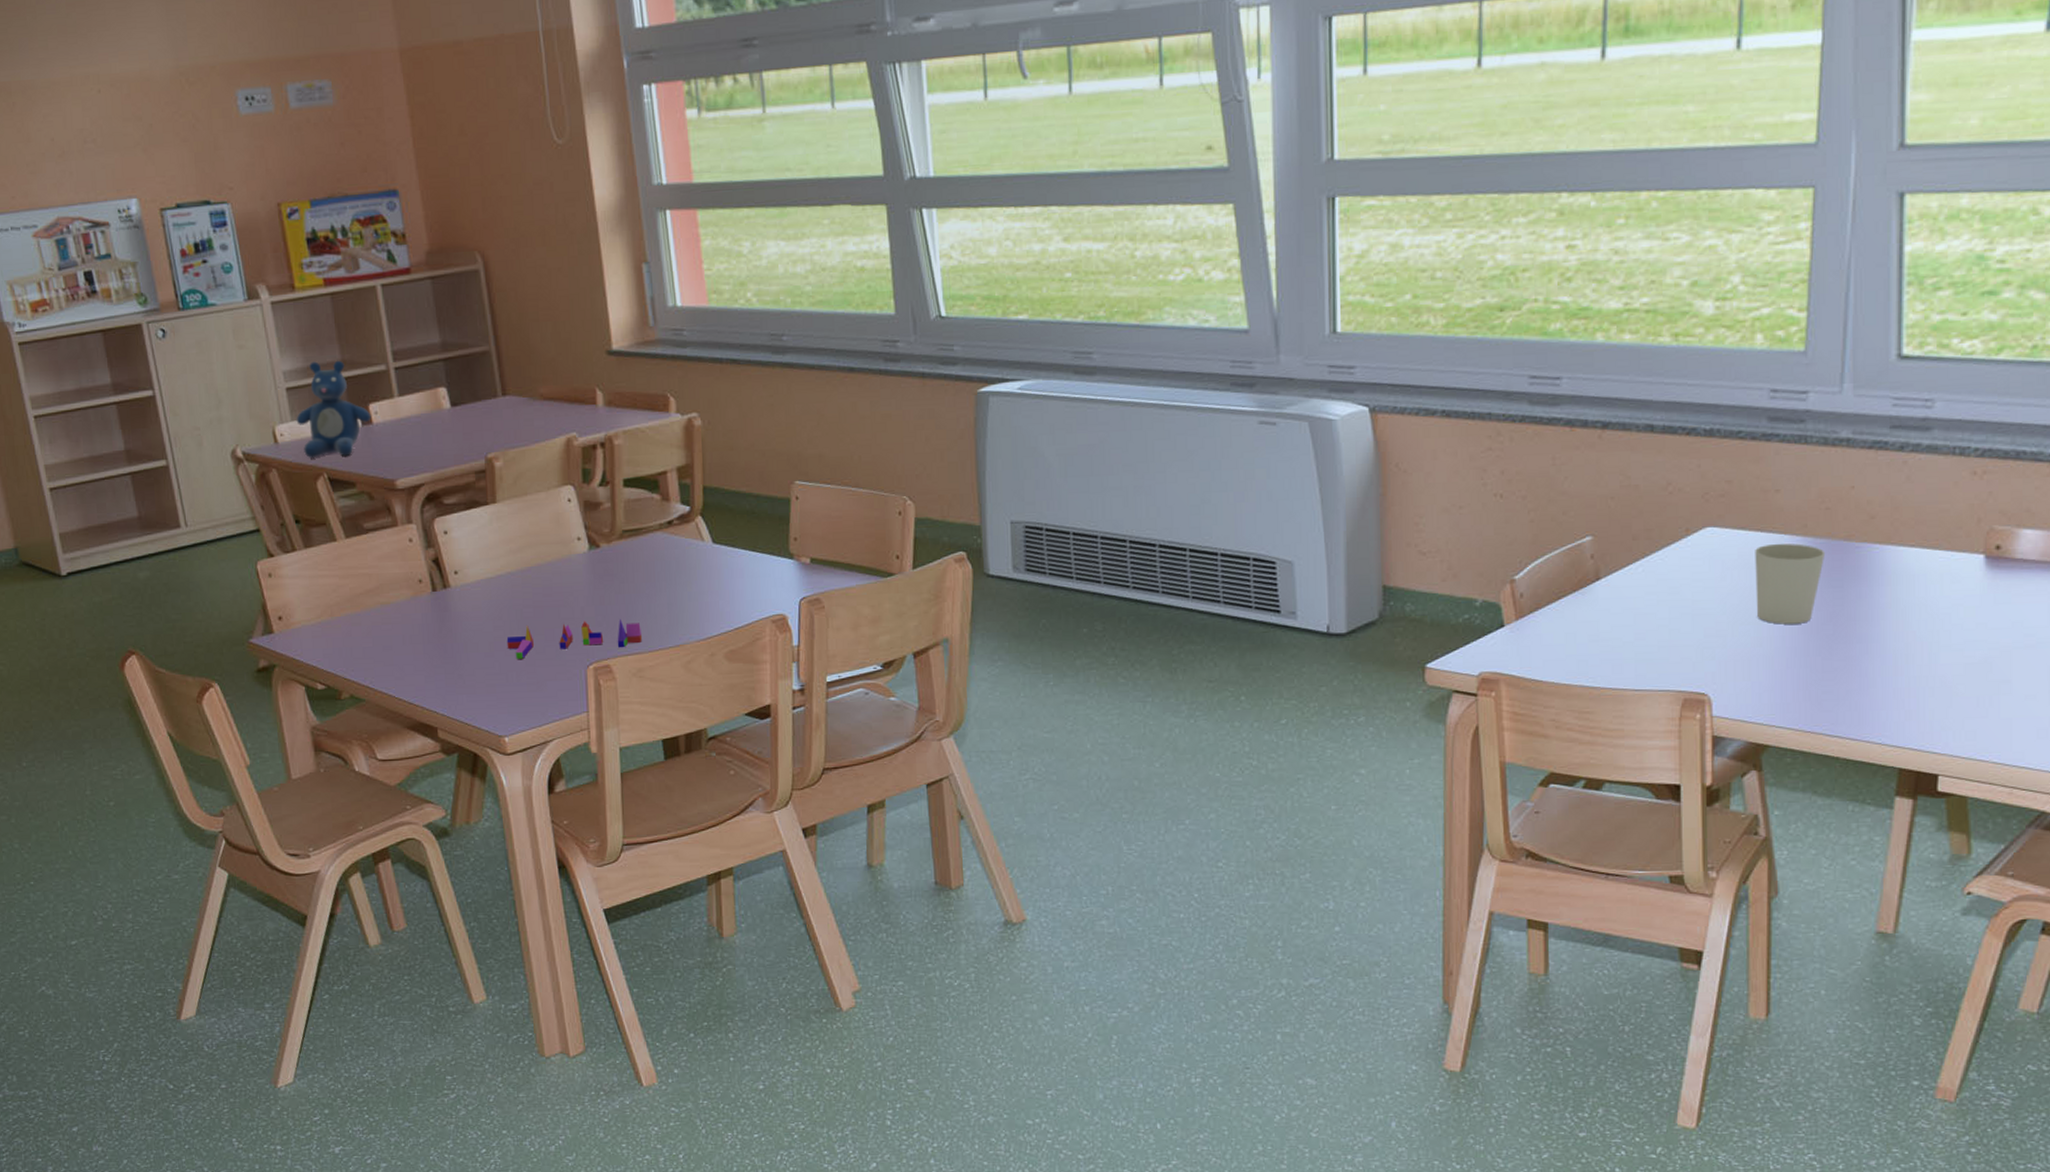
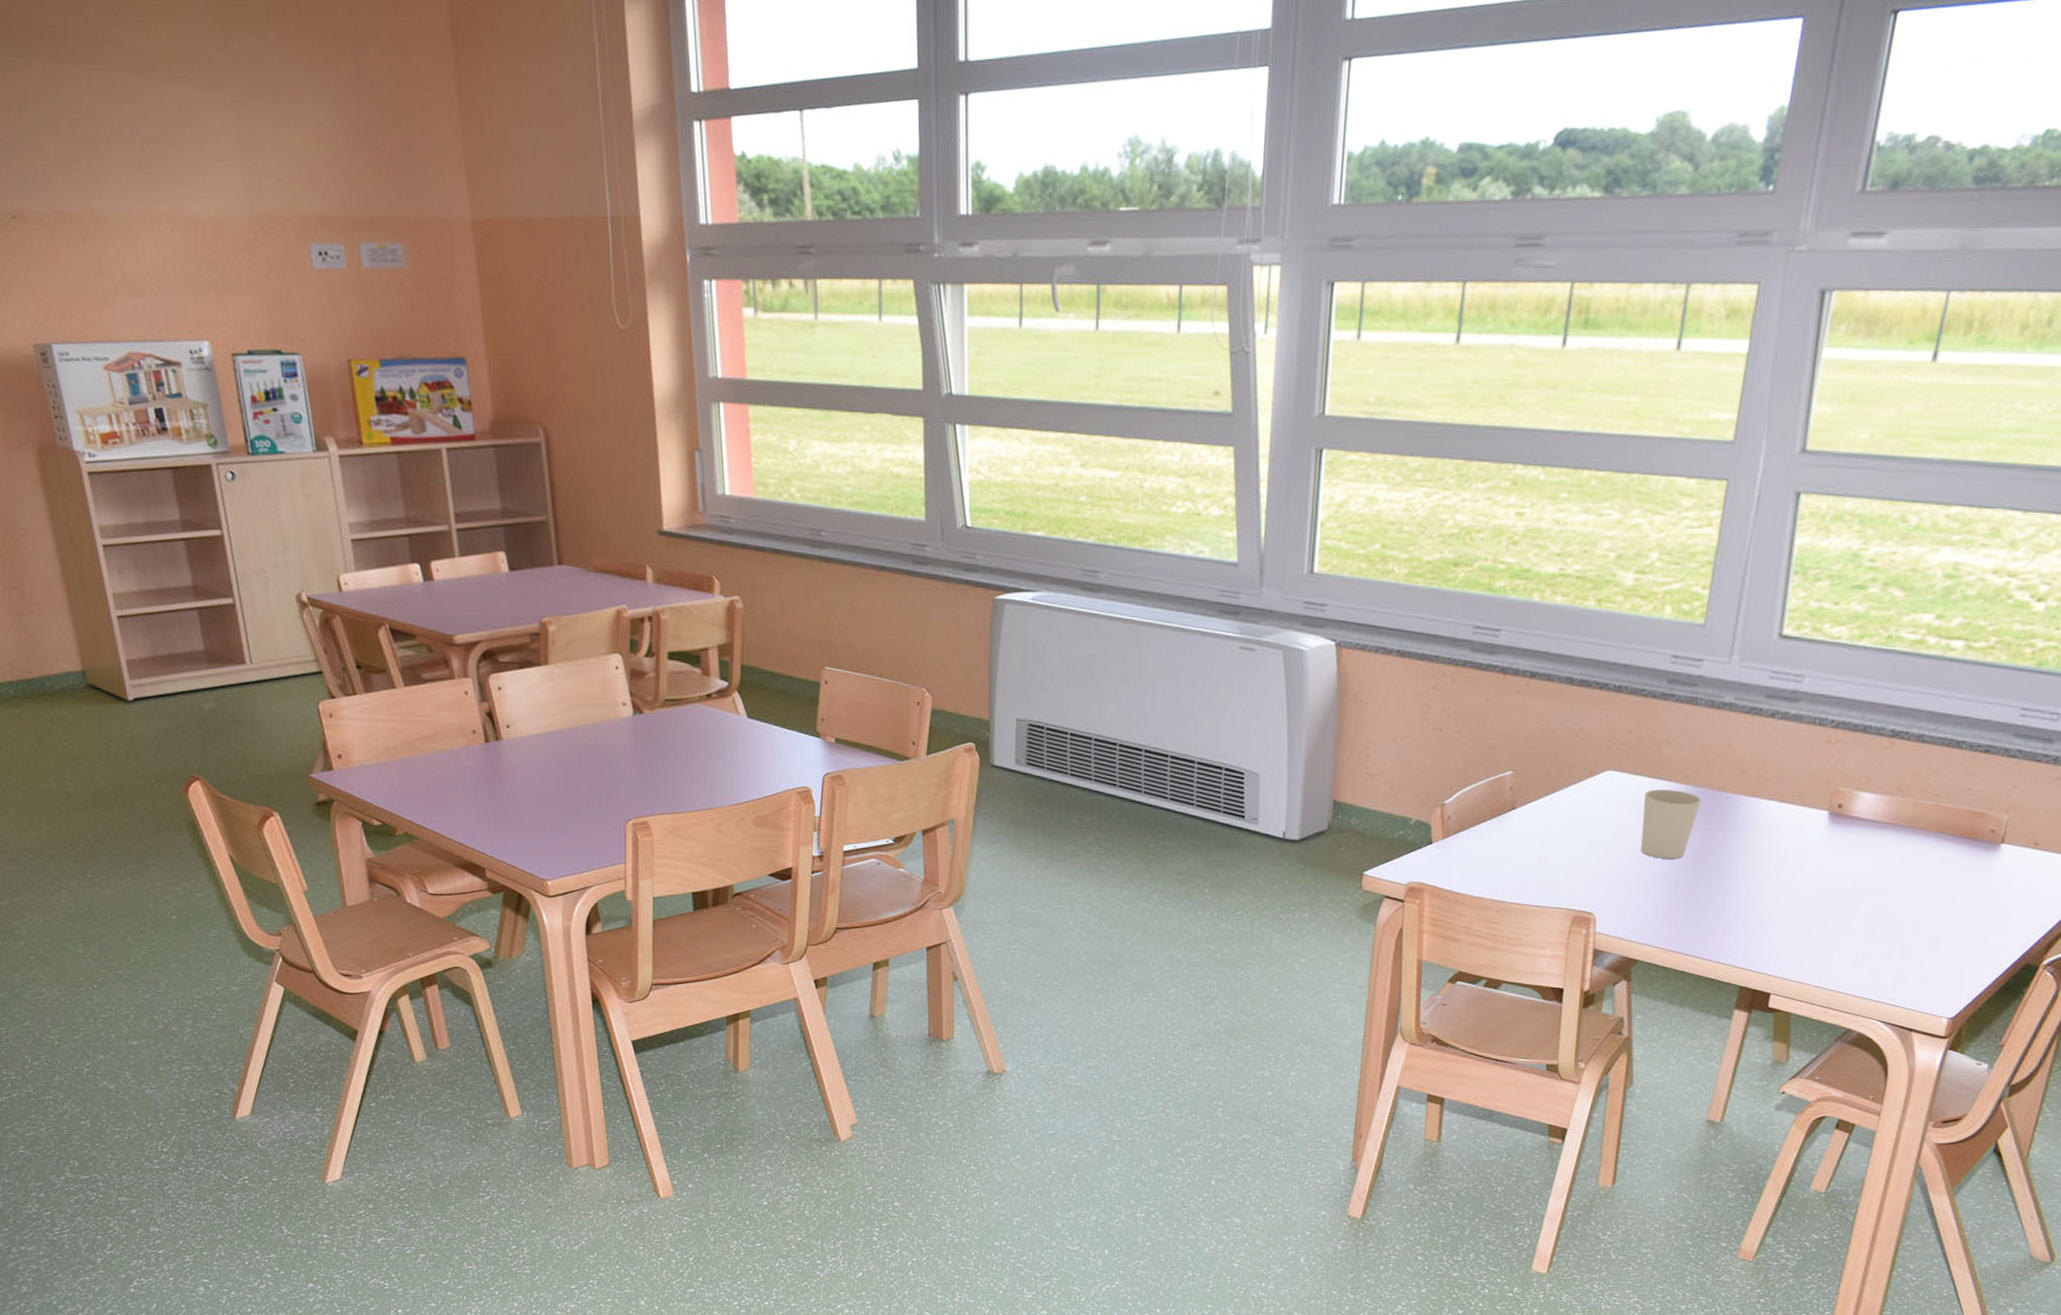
stuffed animal: present [296,360,371,458] -> none [360,516,433,609]
toy blocks: present [506,618,643,659] -> none [553,780,679,810]

